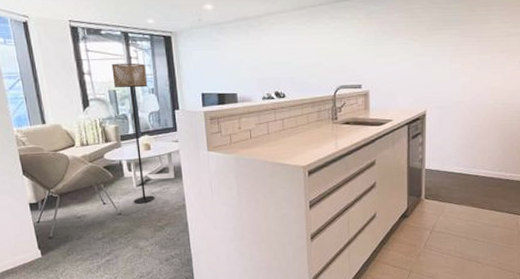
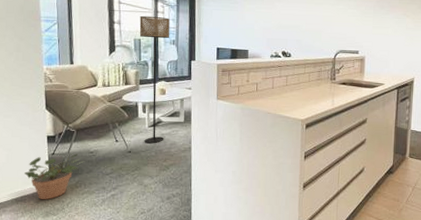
potted plant: none [11,219,73,271] -> present [24,152,85,200]

